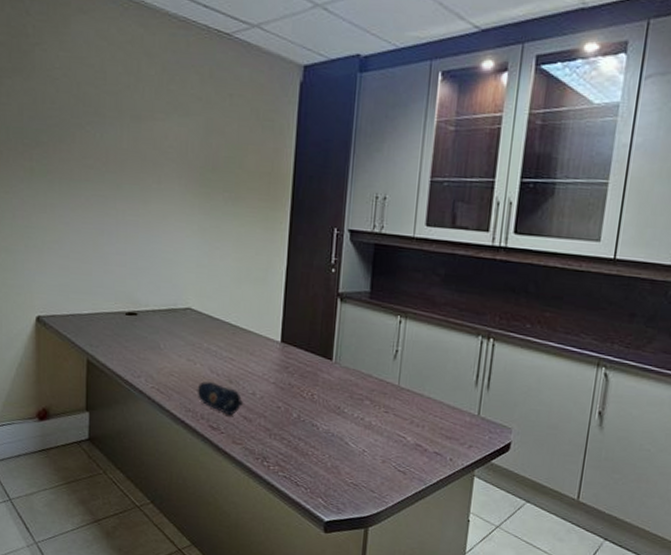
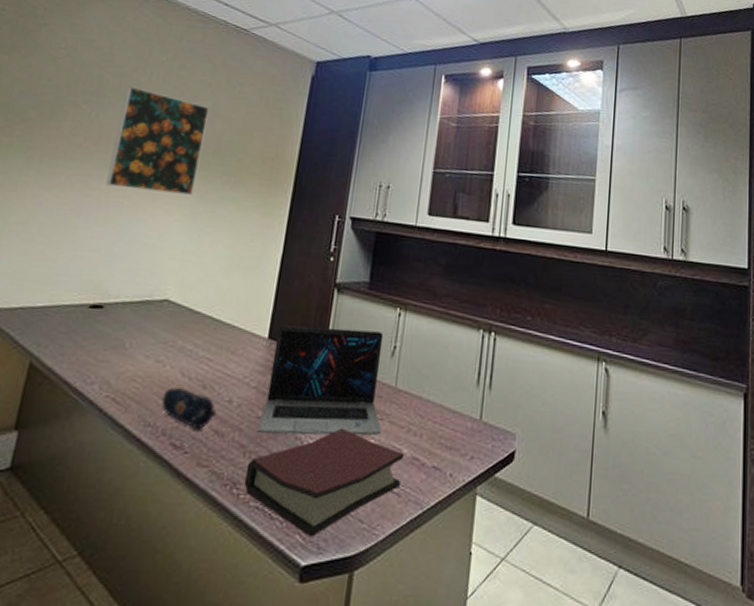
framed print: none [121,104,203,212] -> present [106,86,210,195]
hardback book: none [272,418,409,501] -> present [244,427,405,538]
laptop: none [279,330,388,425] -> present [257,325,384,436]

